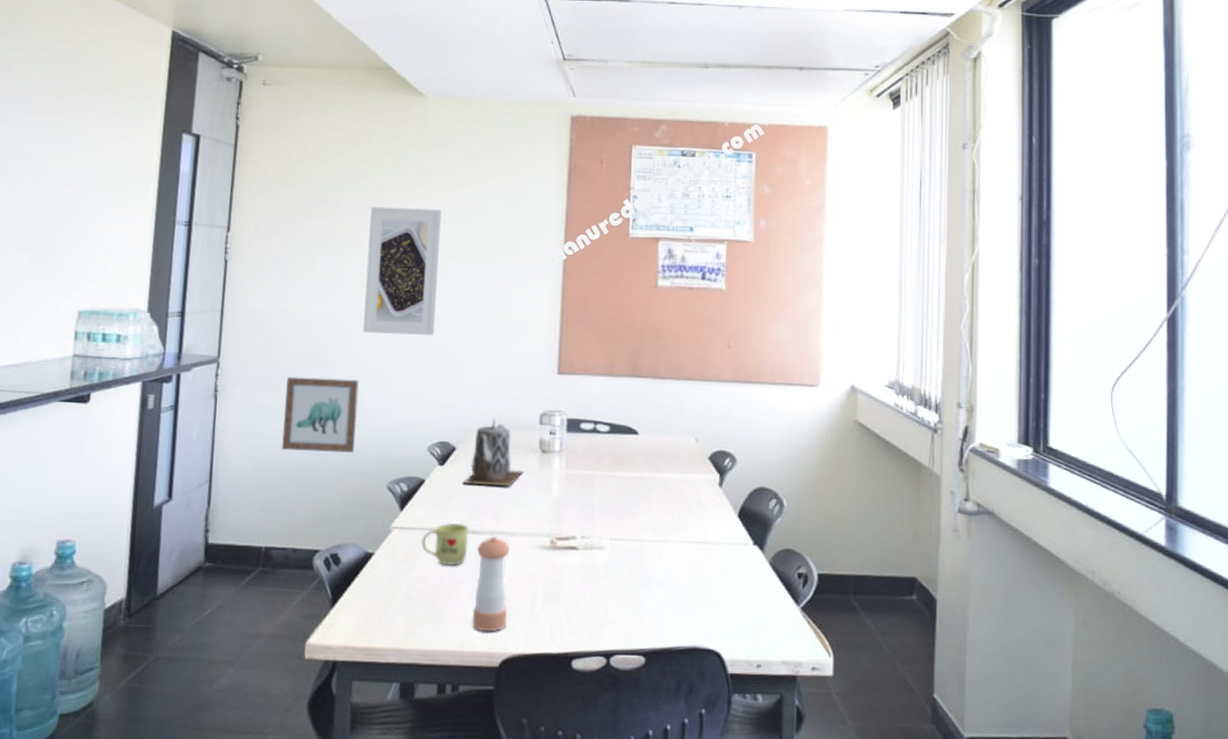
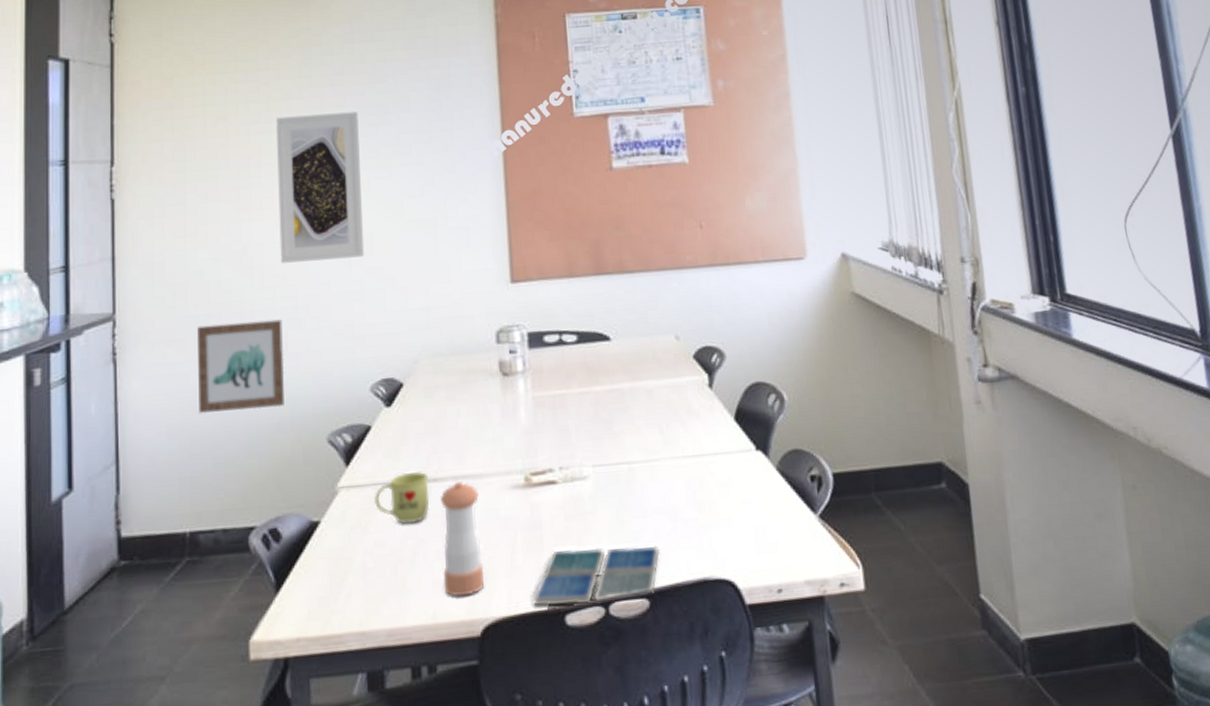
teapot: present [462,418,524,487] -> none [415,343,485,425]
drink coaster: none [546,605,660,654] -> present [532,545,661,606]

